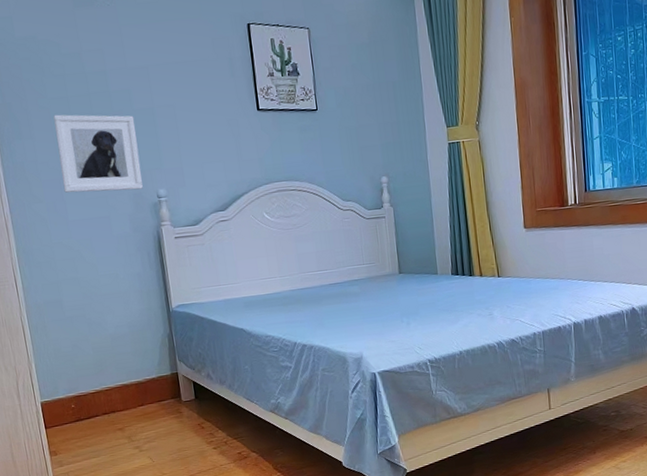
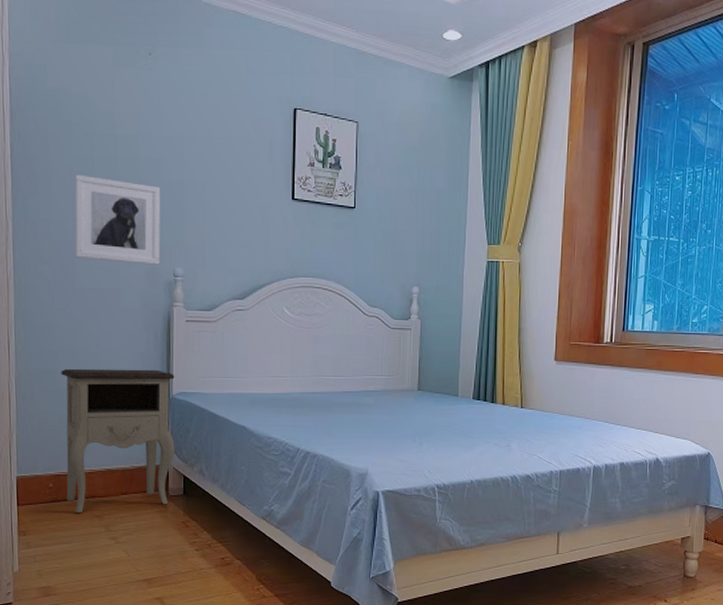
nightstand: none [67,286,182,428] -> present [61,368,175,513]

